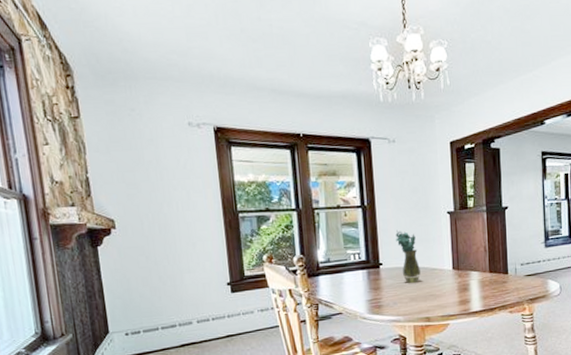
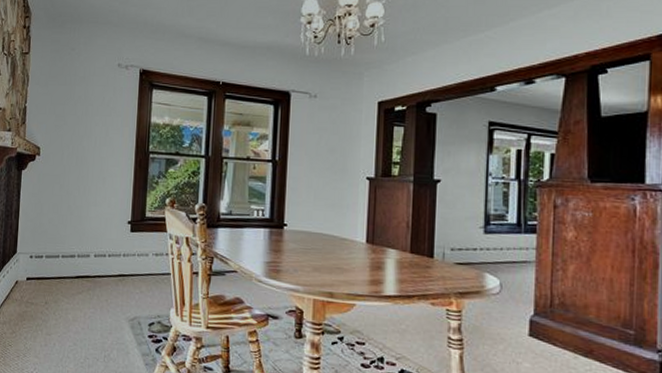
vase: present [395,229,421,283] -> none [305,190,328,251]

